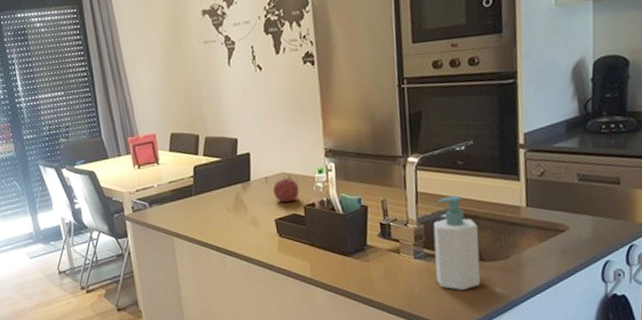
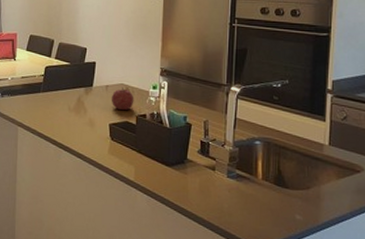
soap bottle: present [433,195,480,290] -> none [244,126,286,212]

